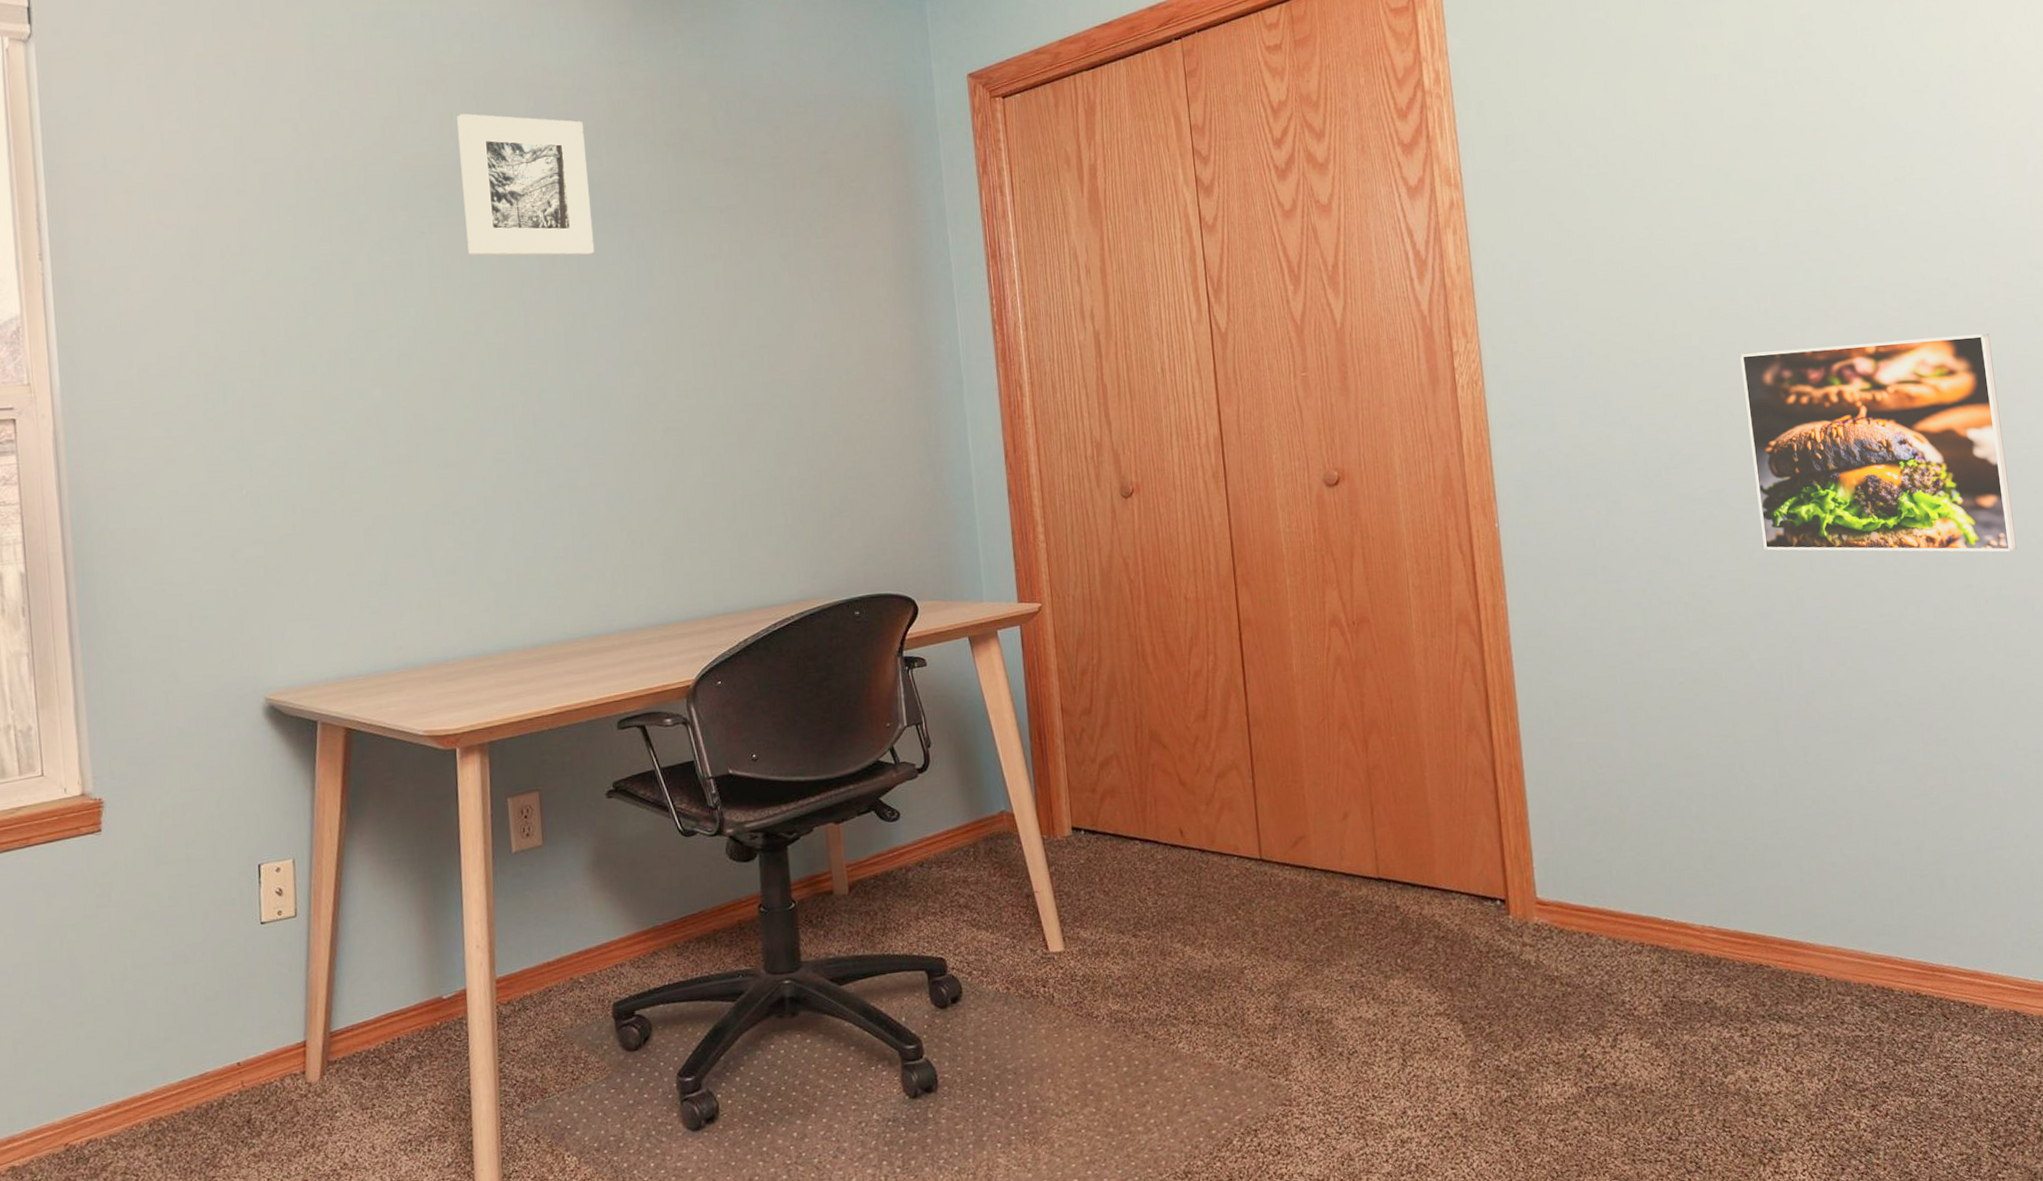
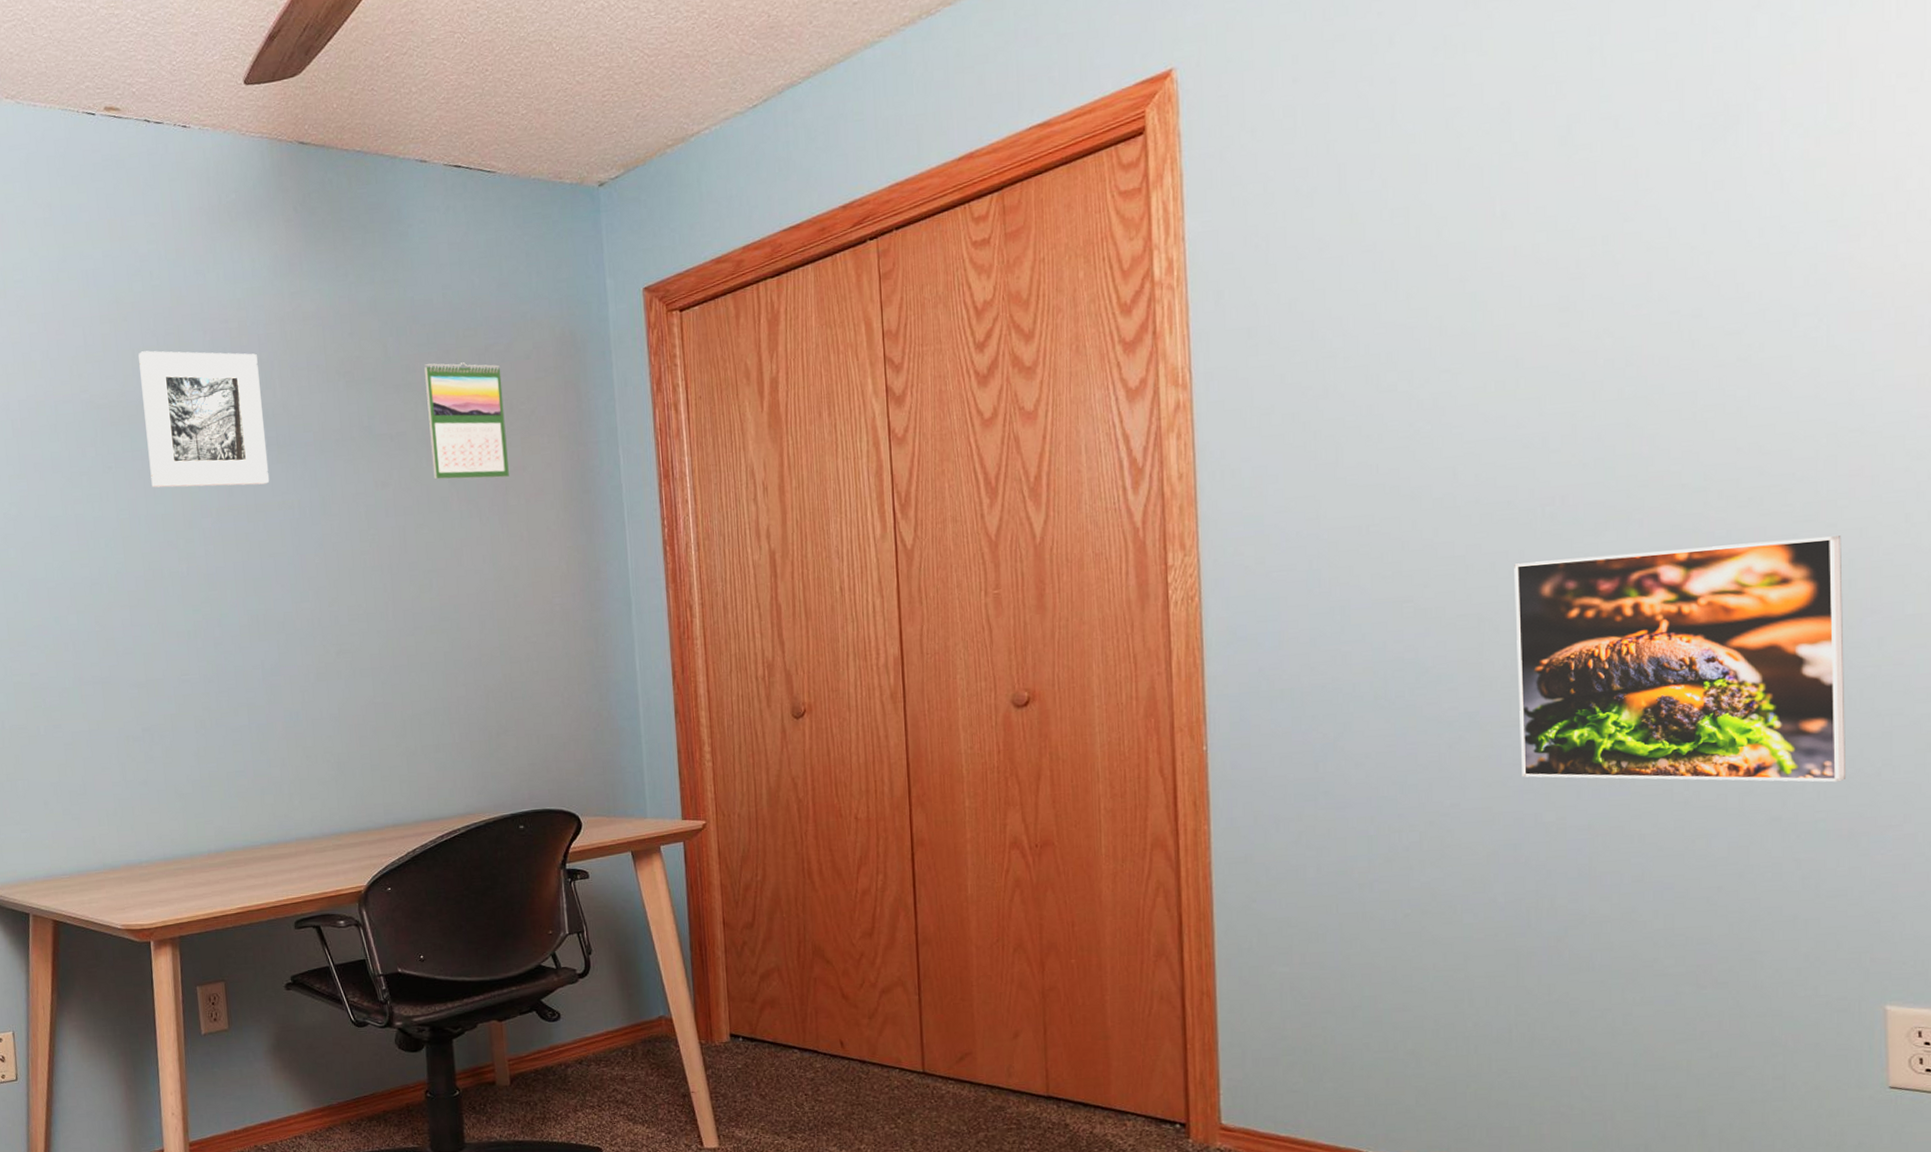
calendar: none [754,138,840,254] -> present [424,362,509,480]

